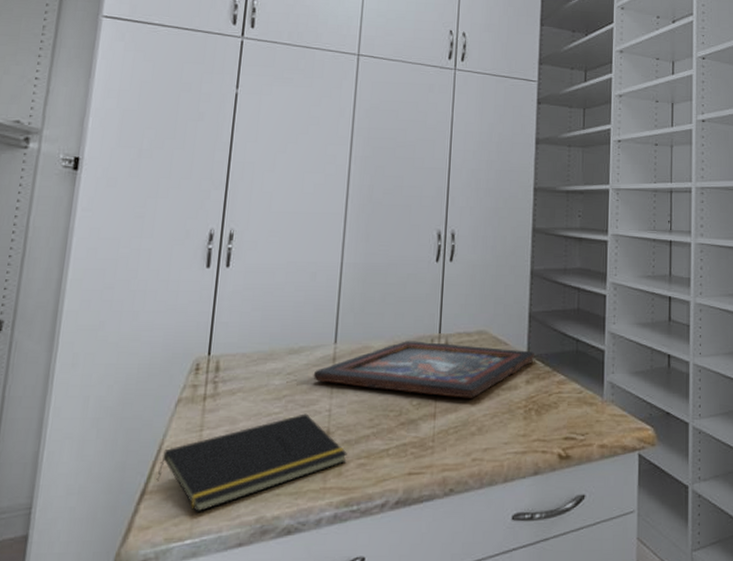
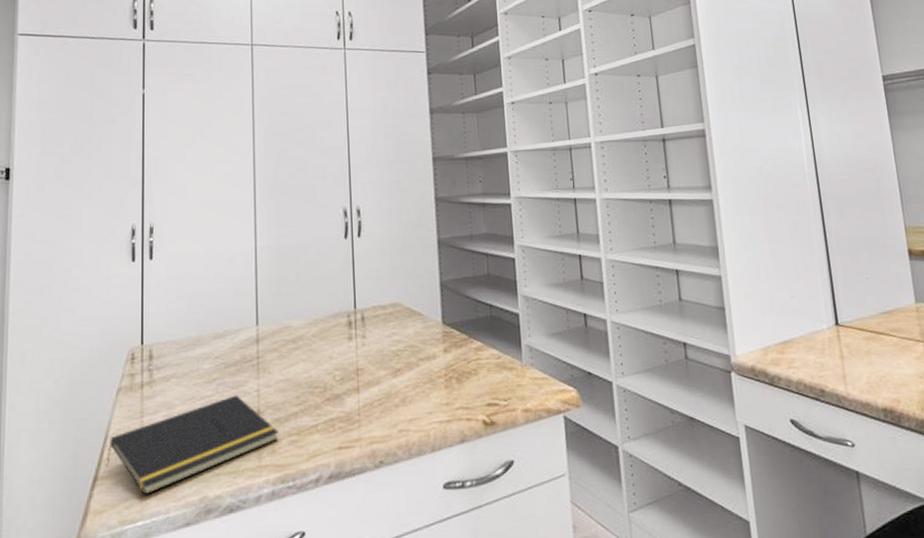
decorative tray: present [313,341,535,398] -> none [239,317,451,371]

